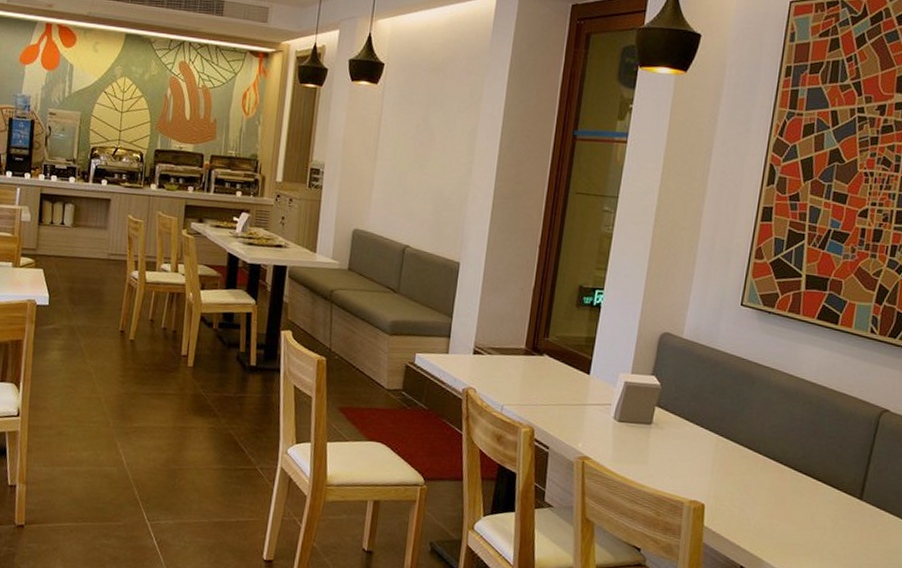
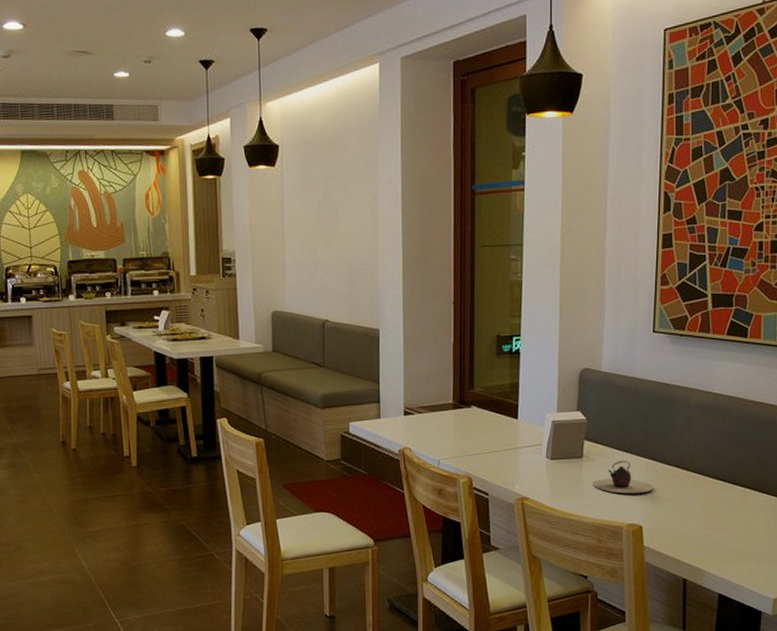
teapot: none [658,433,721,470] -> present [592,460,653,493]

